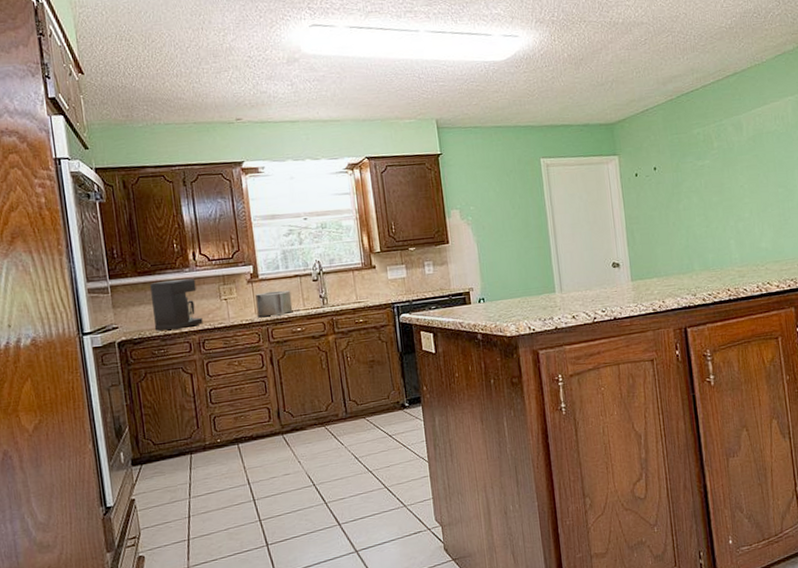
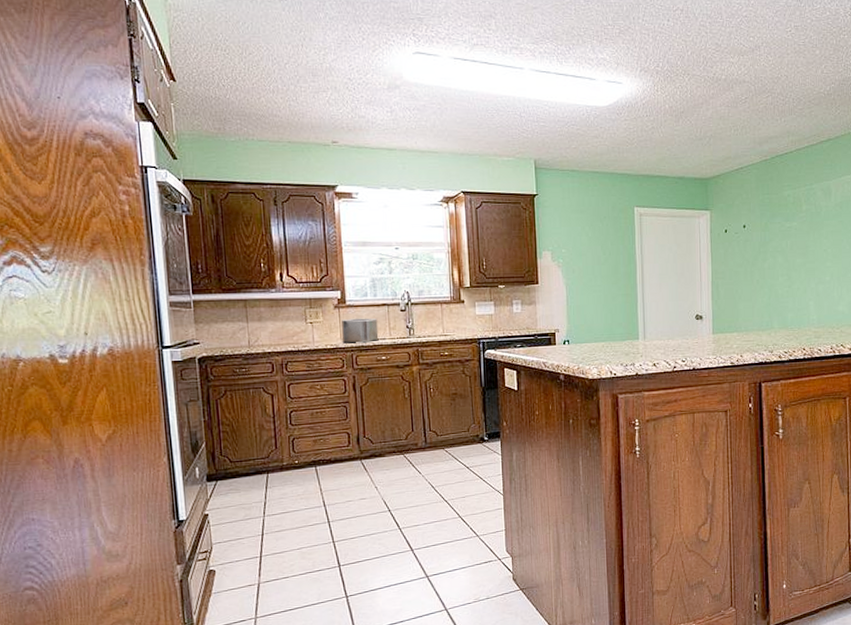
coffee maker: present [150,278,203,332] -> none [235,299,287,351]

